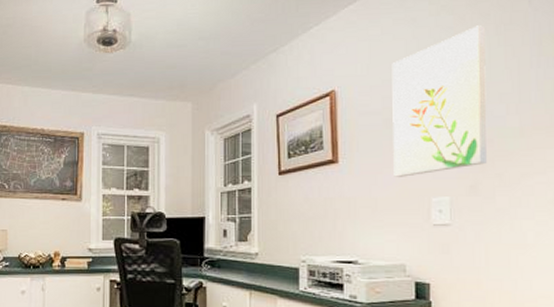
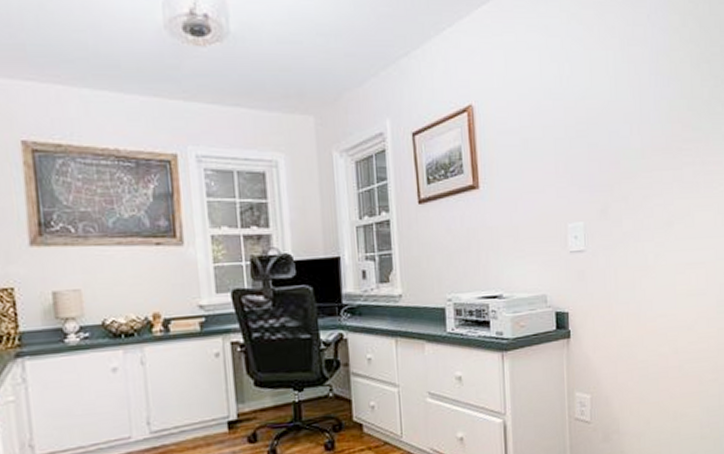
wall art: present [392,25,488,177] -> none [527,38,615,203]

